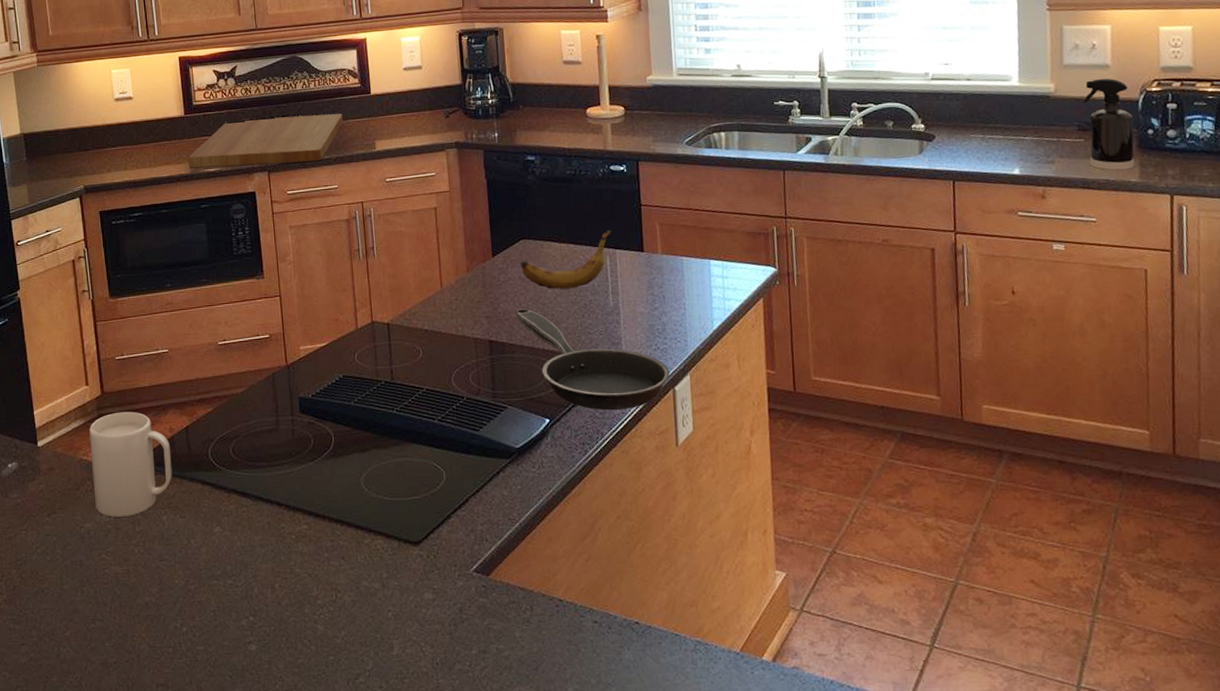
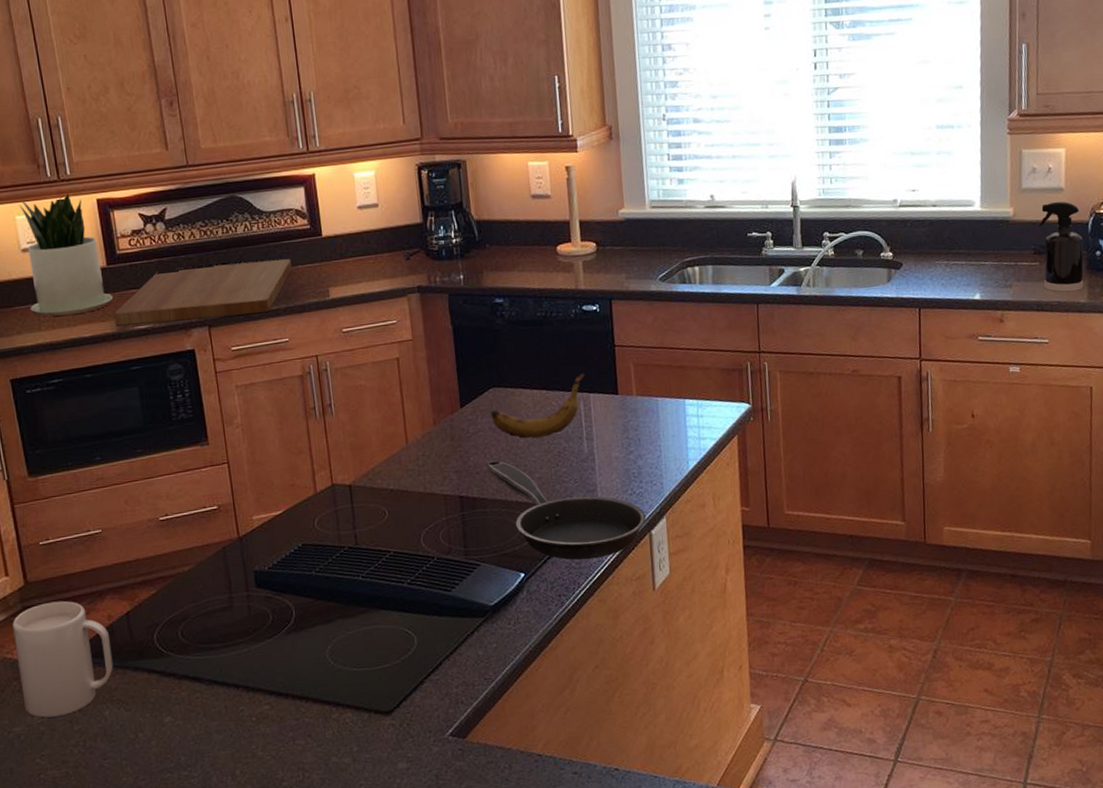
planter: none [115,49,189,158] -> present [19,191,114,317]

